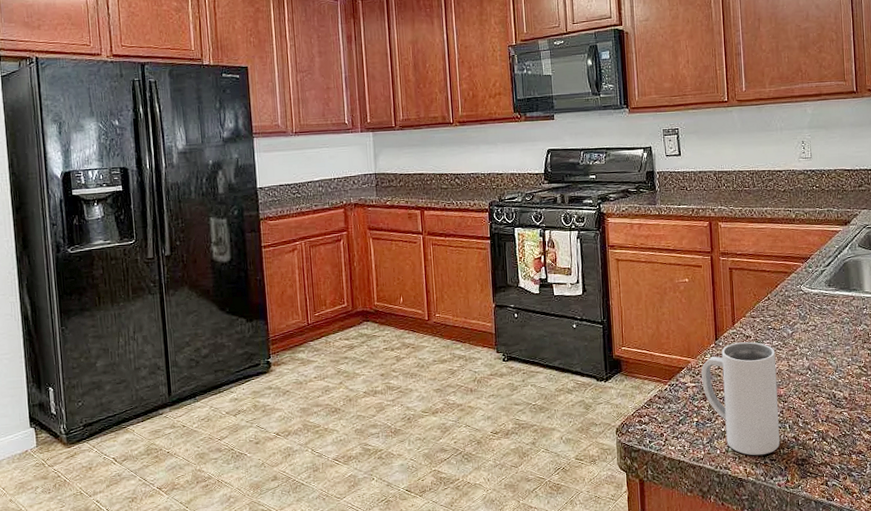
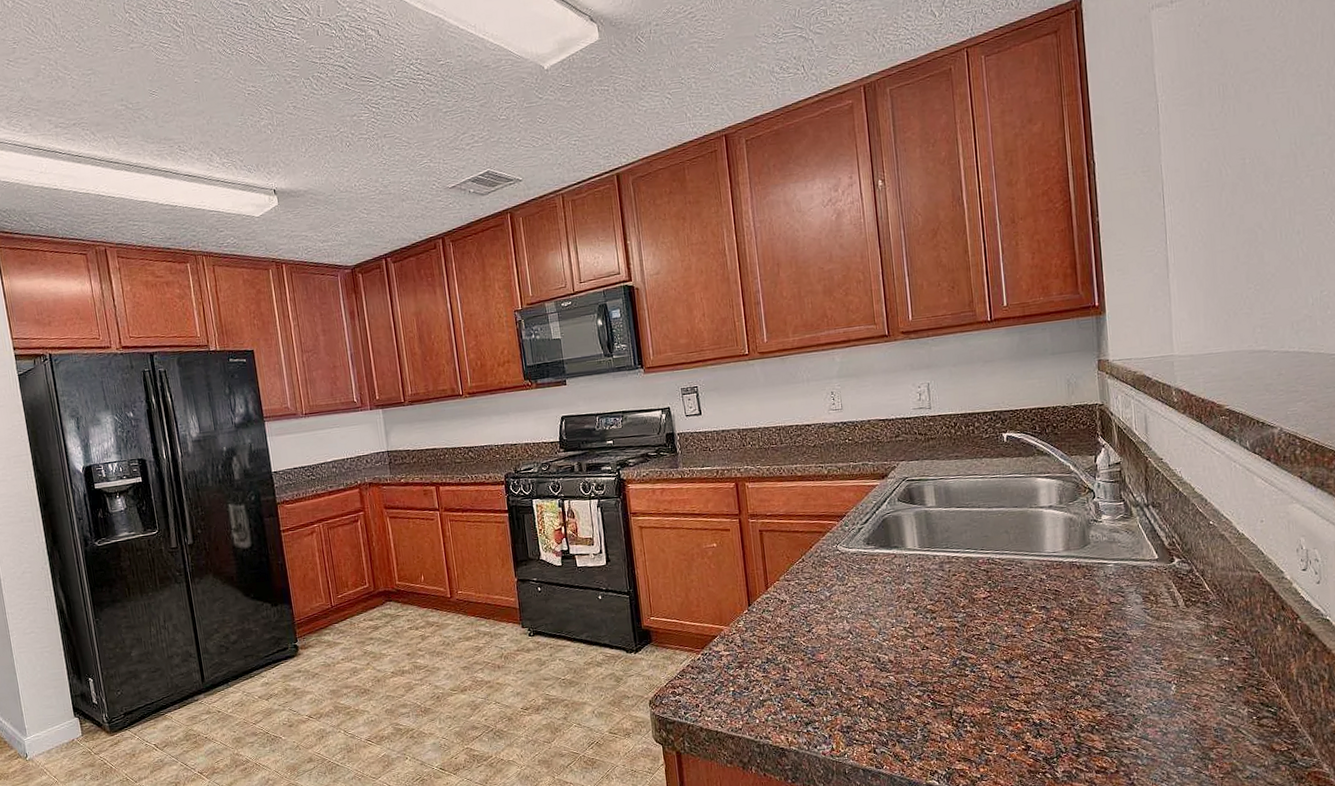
mug: present [701,342,780,456] -> none [735,606,822,724]

